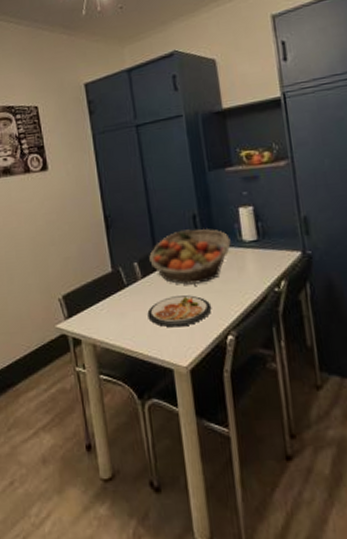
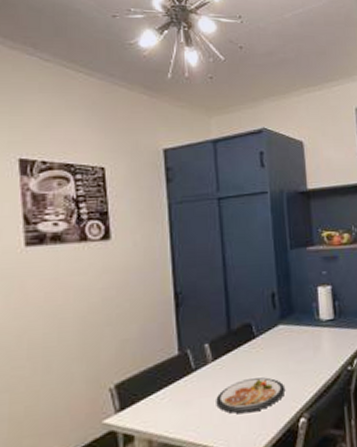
fruit basket: present [149,229,231,285] -> none [222,308,308,366]

